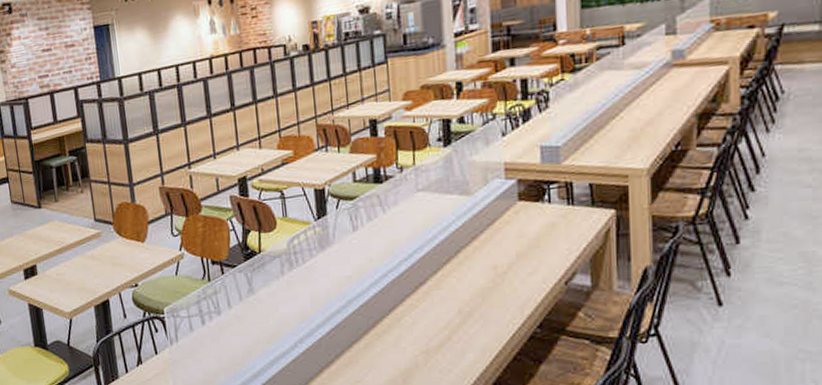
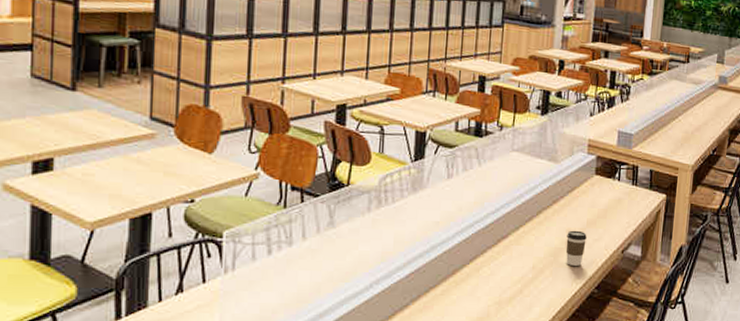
coffee cup: none [493,265,519,305] -> present [565,230,587,266]

